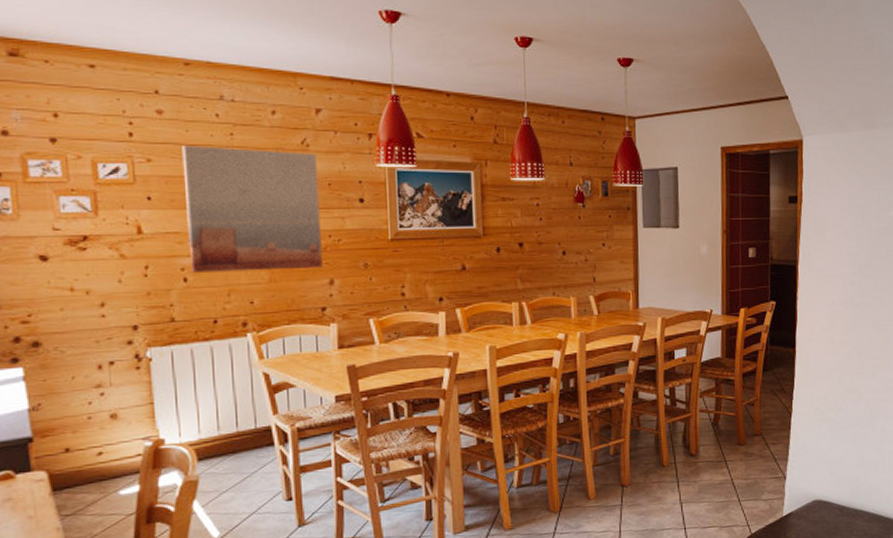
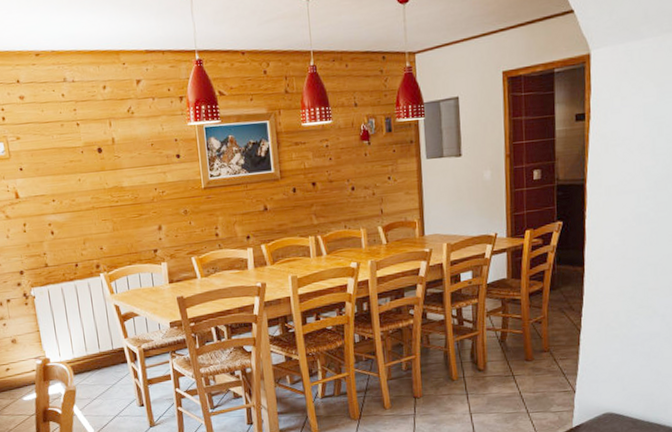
wall art: present [182,144,322,273] -> none [40,119,152,227]

